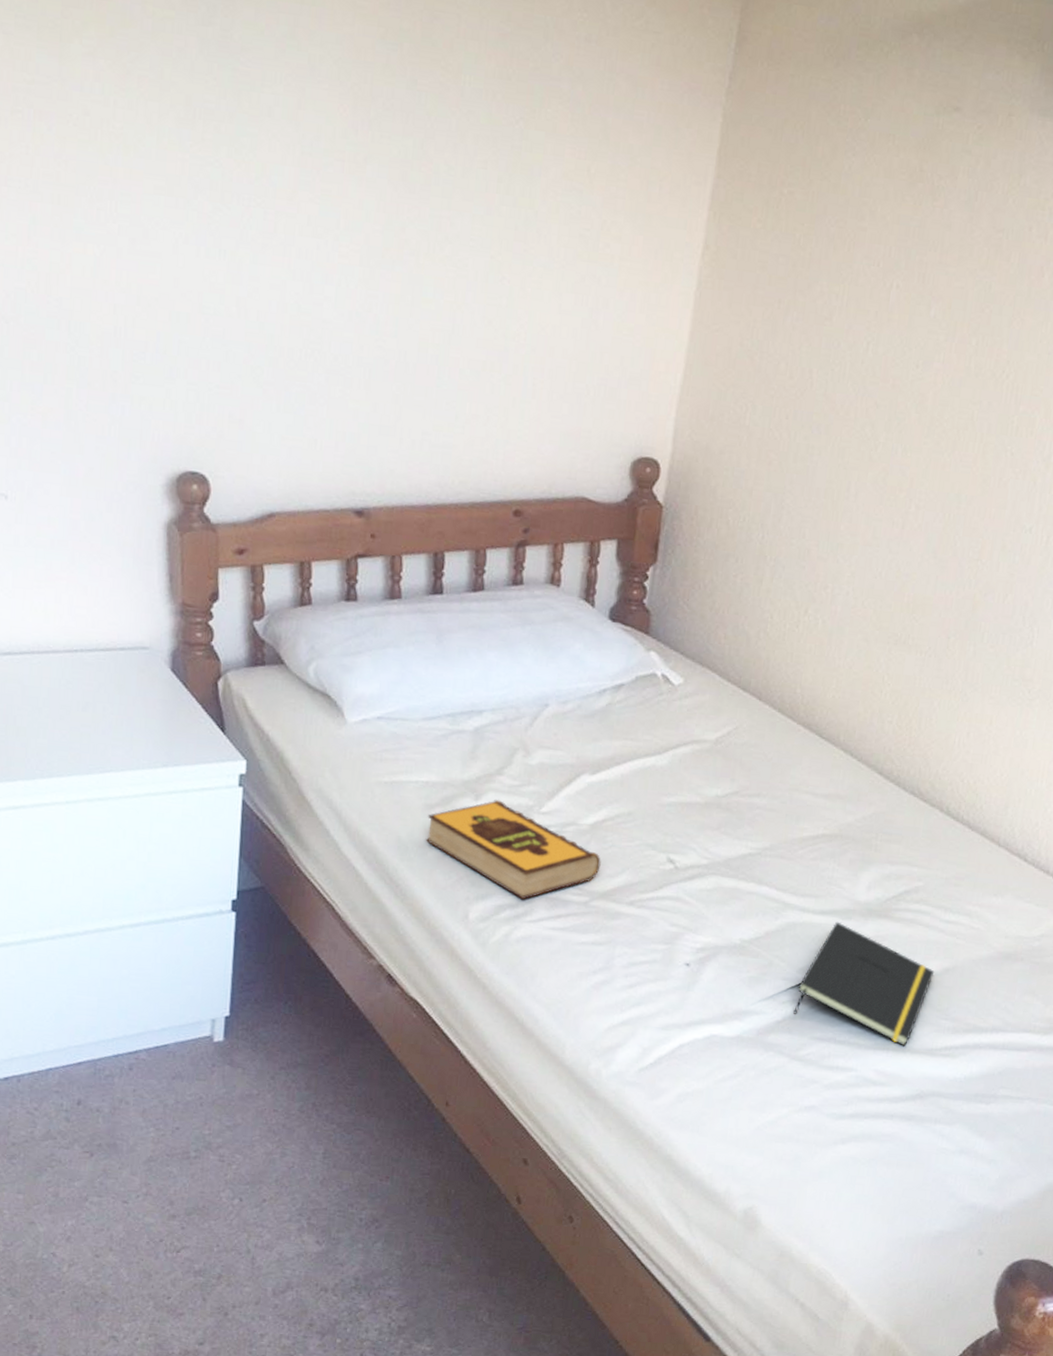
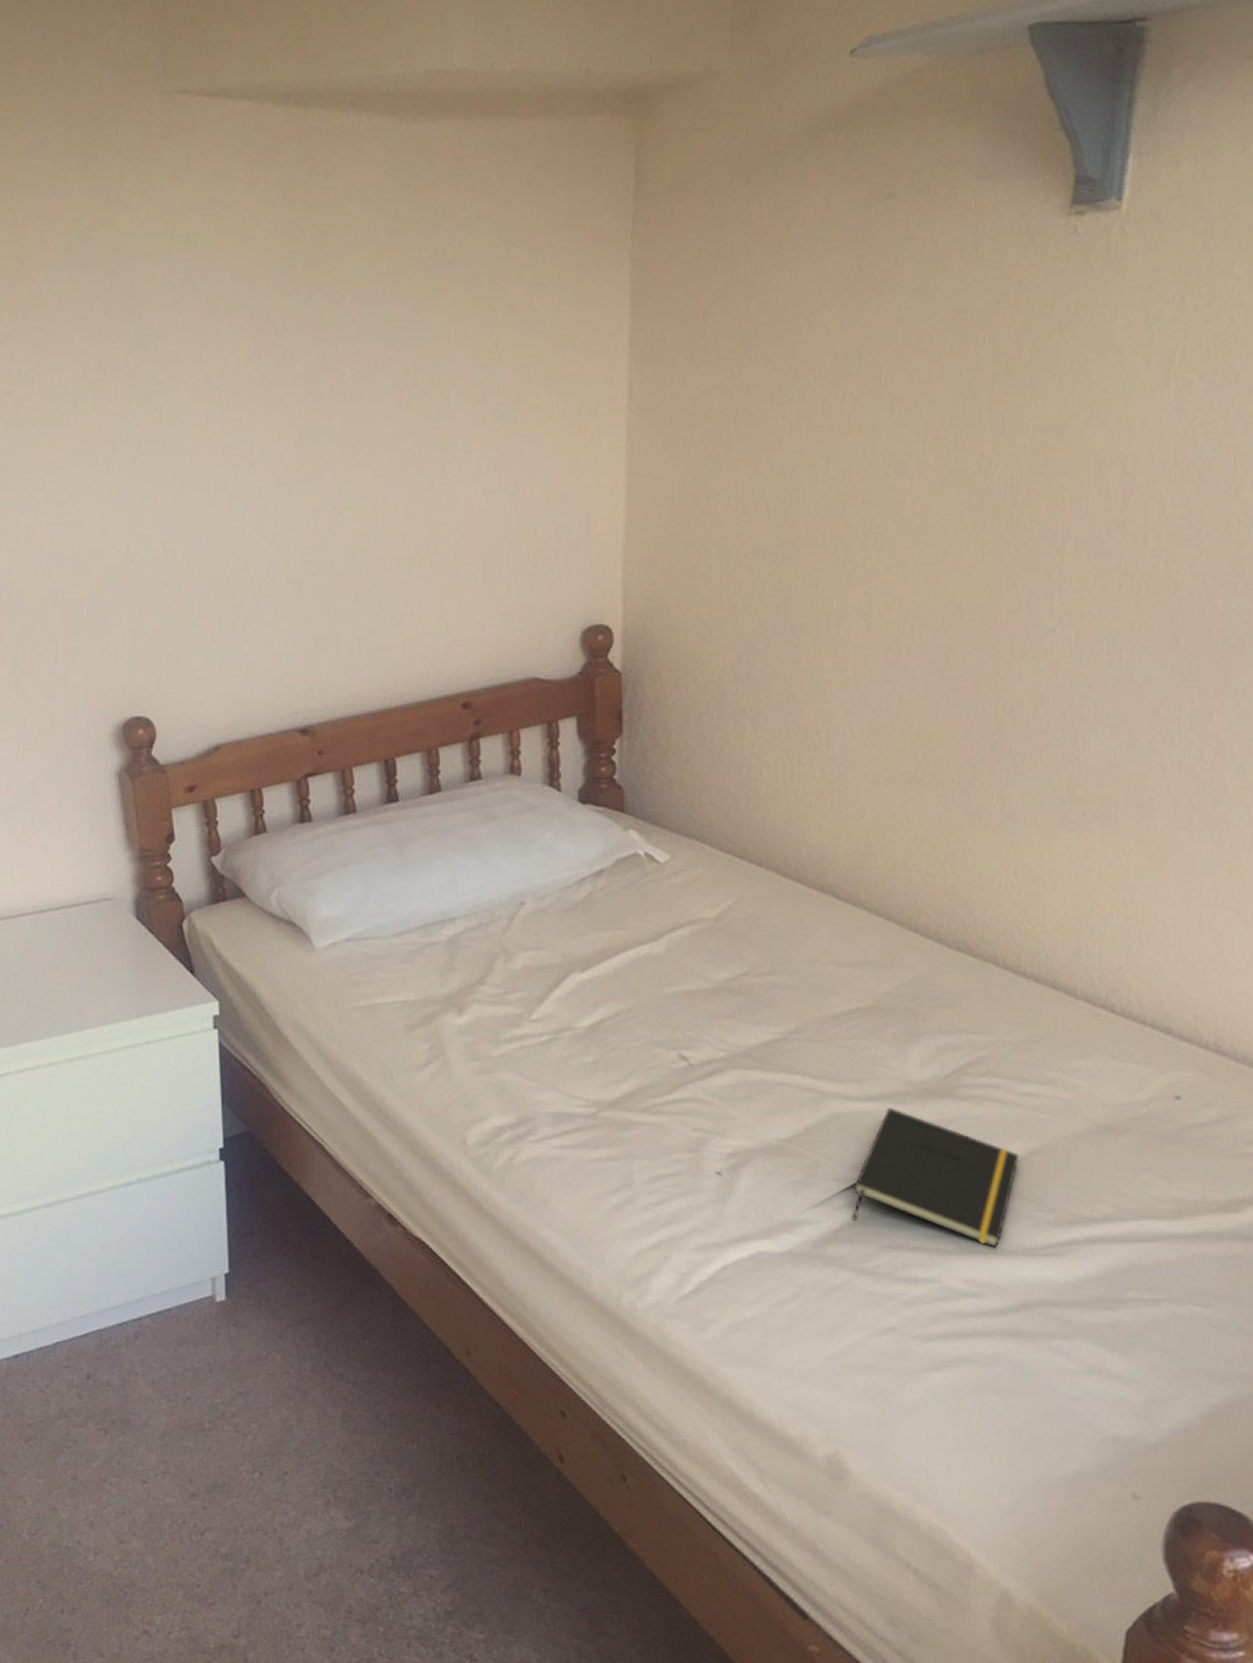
hardback book: present [425,799,601,900] -> none [410,1011,605,1118]

